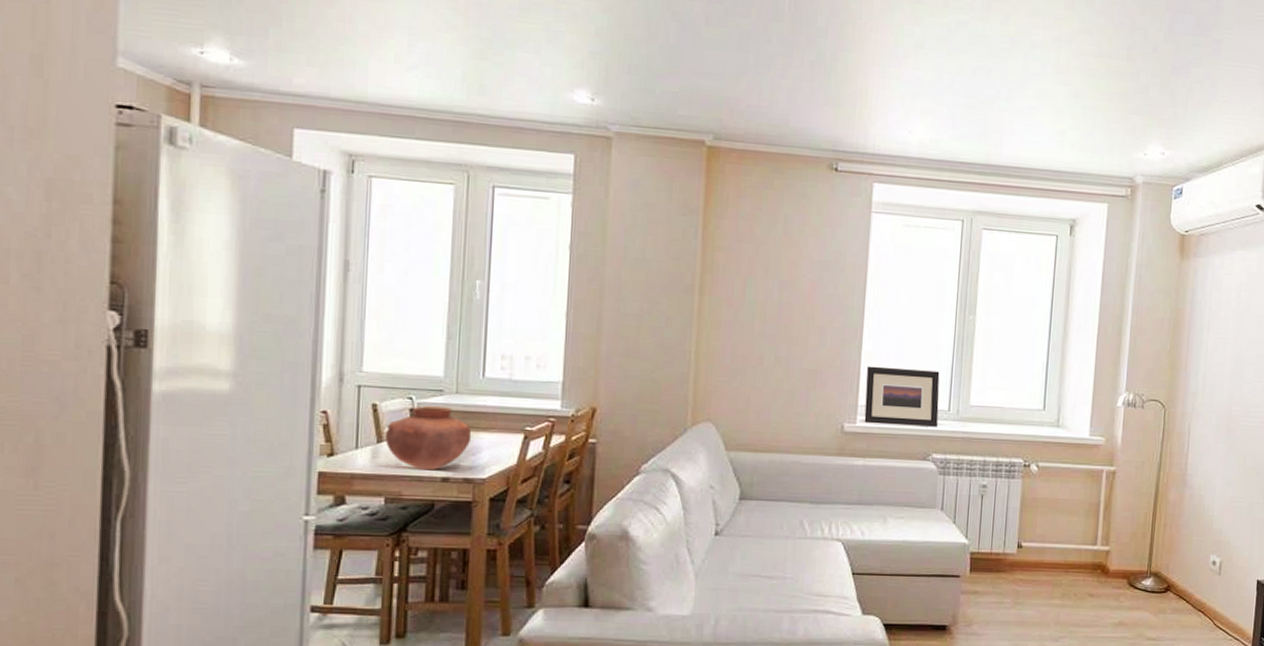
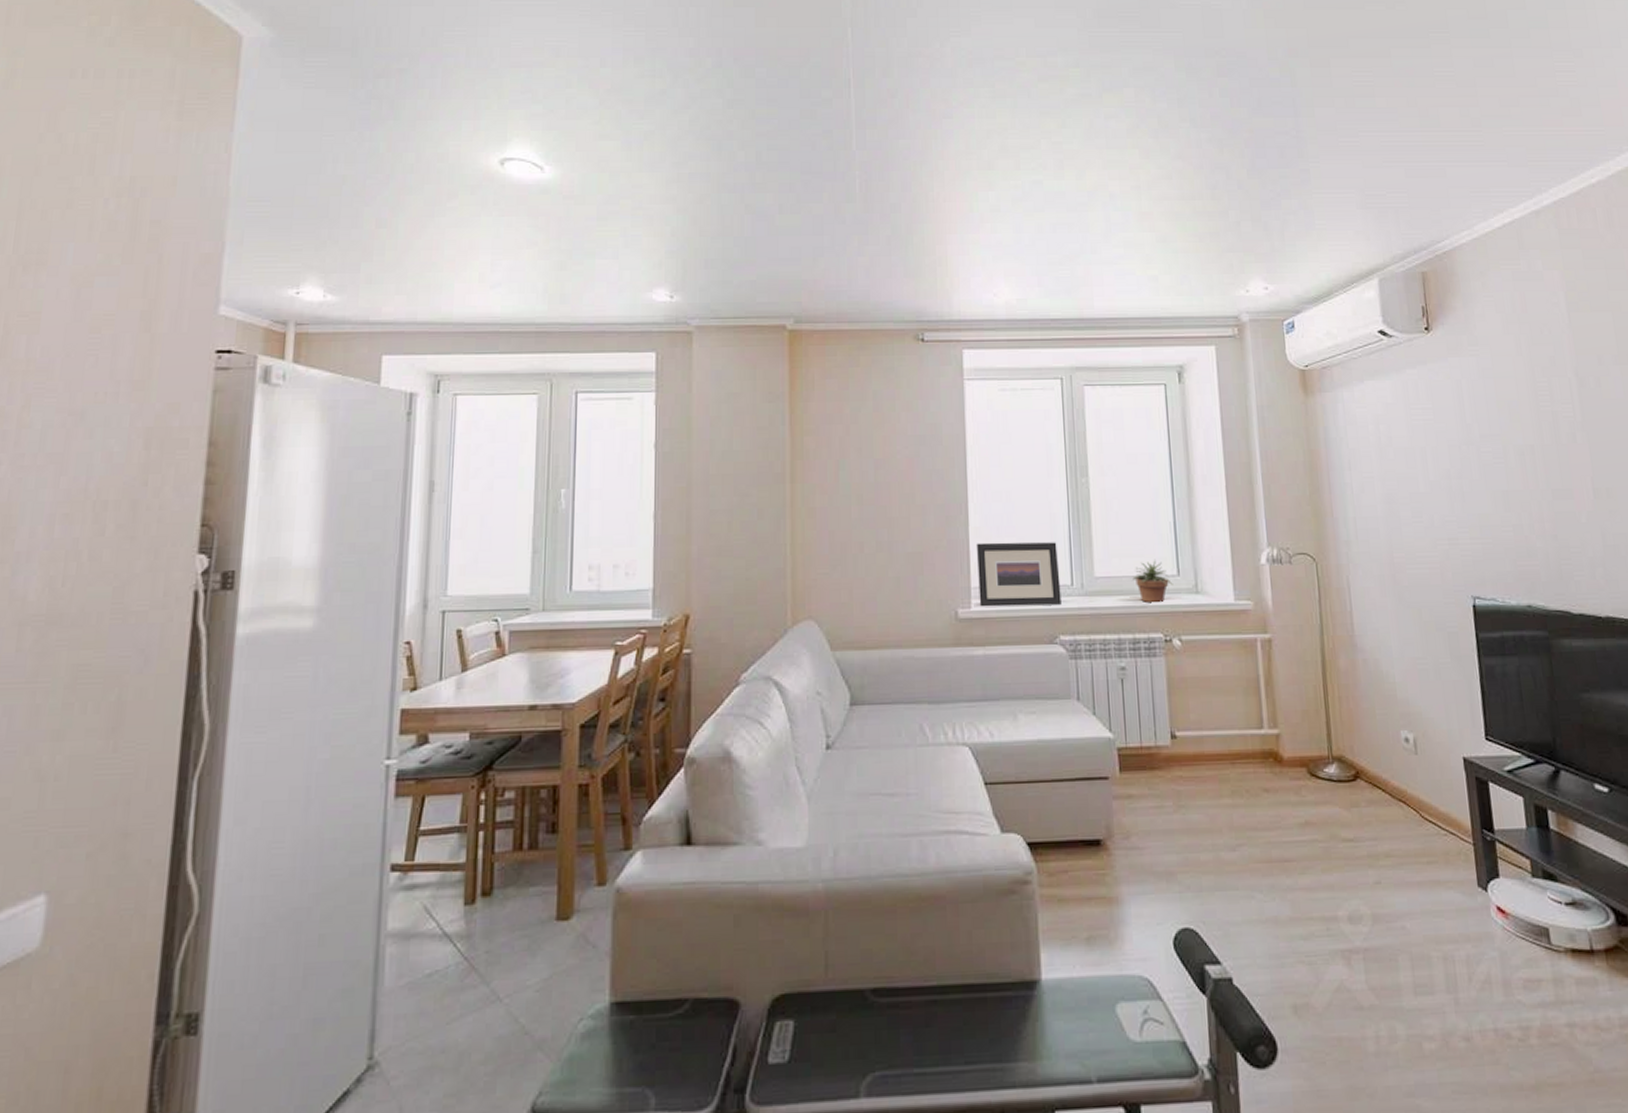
vase: present [385,406,472,471] -> none [469,627,560,699]
potted plant: none [1003,394,1038,433] -> present [1132,559,1173,604]

